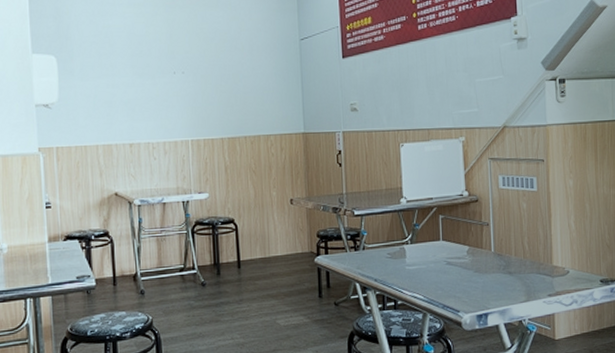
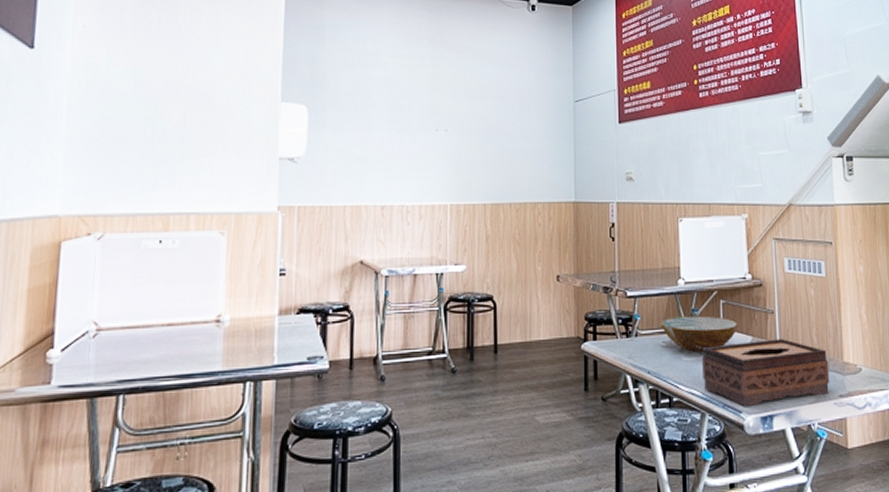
bowl: none [385,229,456,262] -> present [660,315,739,352]
tissue box: none [423,247,540,307] -> present [702,339,830,407]

